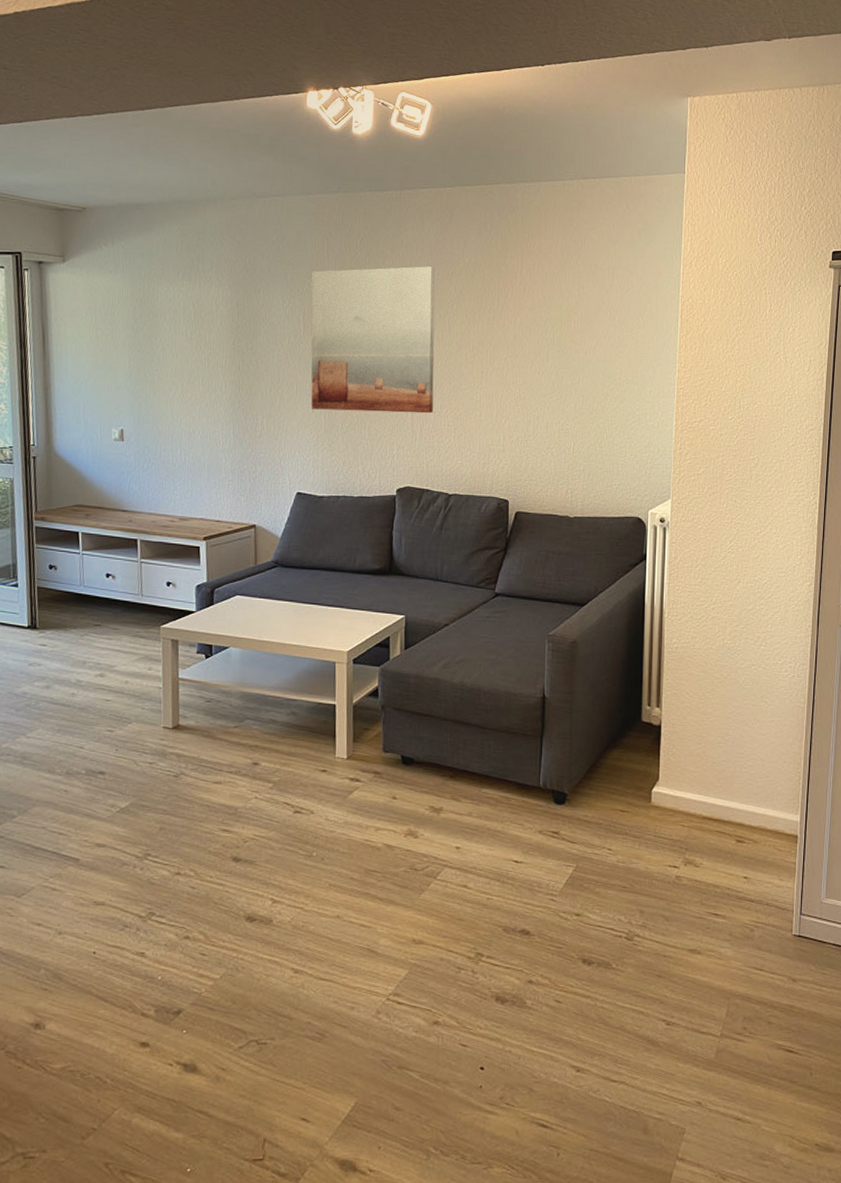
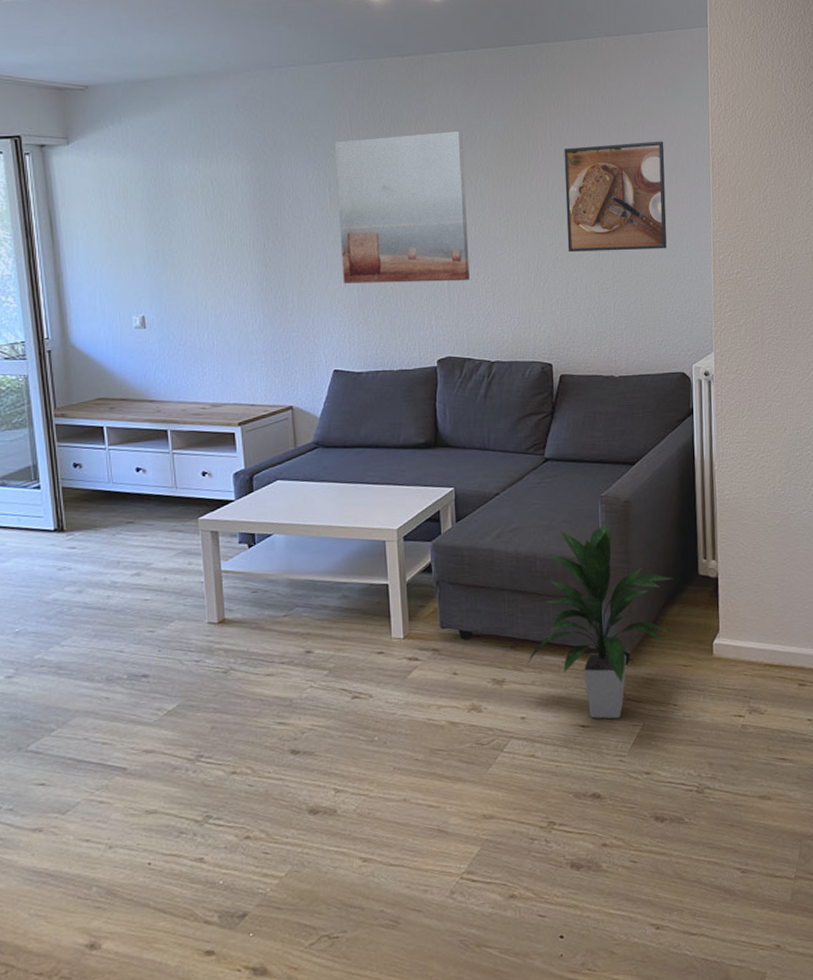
indoor plant: none [466,664,616,858] -> present [527,525,673,719]
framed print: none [531,285,634,393] -> present [564,141,667,252]

